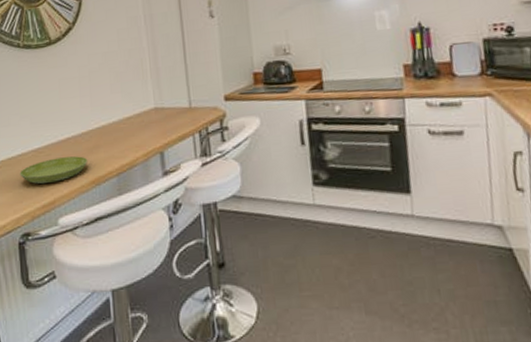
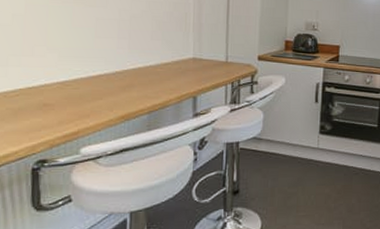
saucer: present [19,156,88,184] -> none [40,92,120,114]

